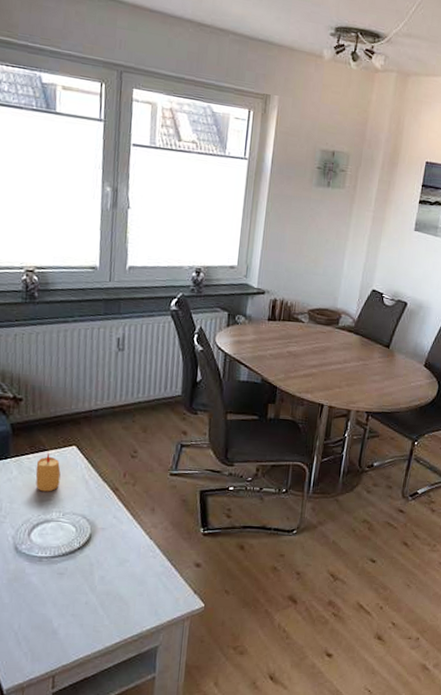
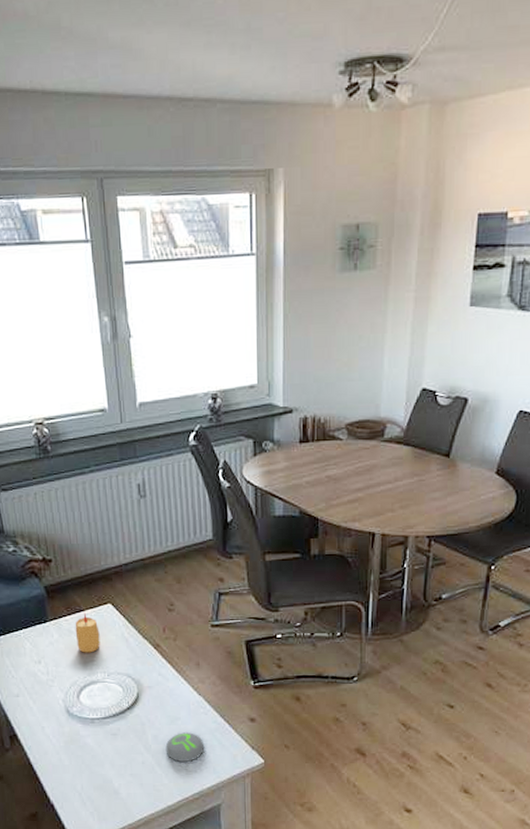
coaster: none [110,574,150,603] -> present [165,732,205,762]

